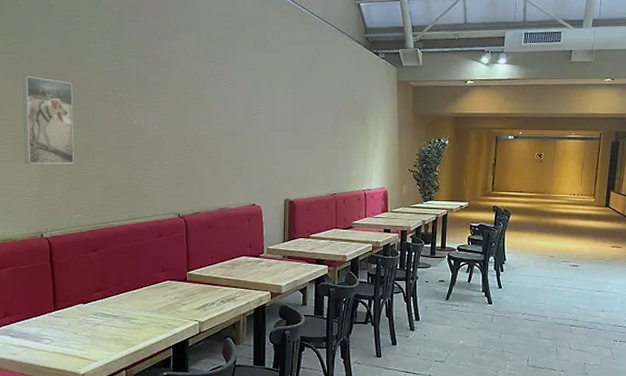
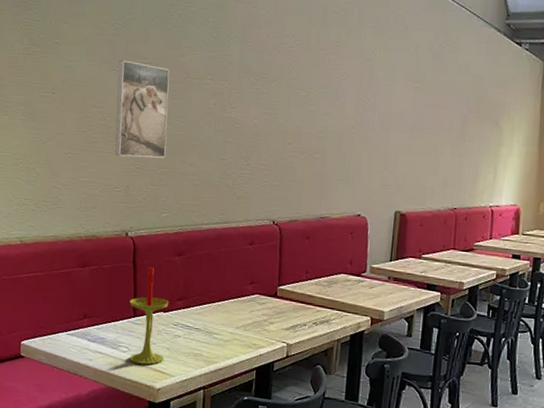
candle: none [49,263,87,354] -> present [129,266,169,365]

